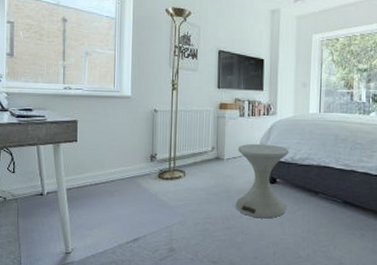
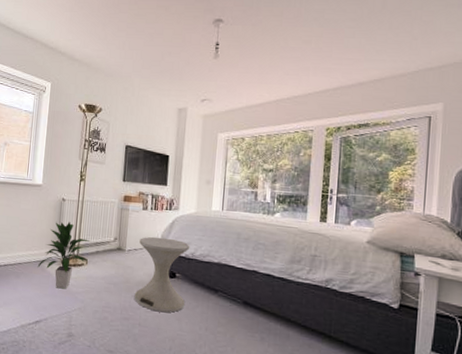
indoor plant: none [132,134,187,204] -> present [37,222,91,289]

